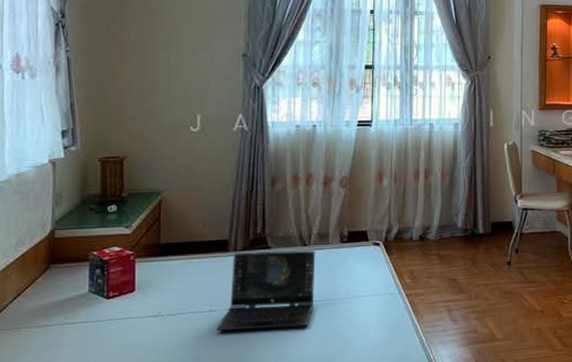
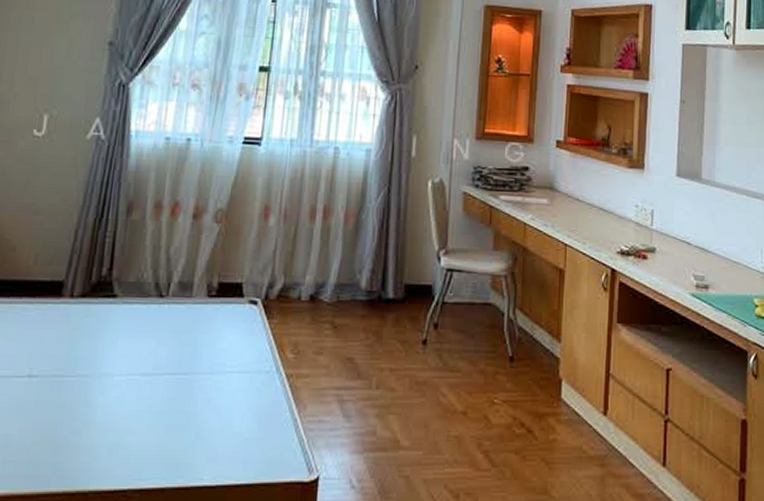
laptop: present [216,250,316,331] -> none [35,300,174,408]

